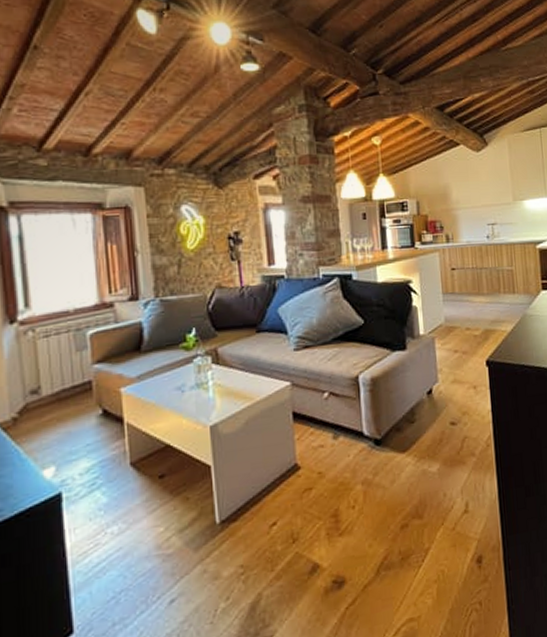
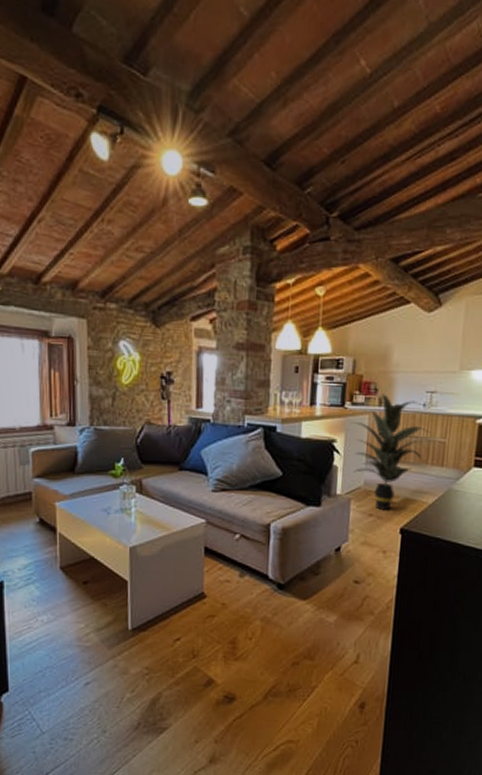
indoor plant: none [424,230,497,346] -> present [351,393,430,511]

